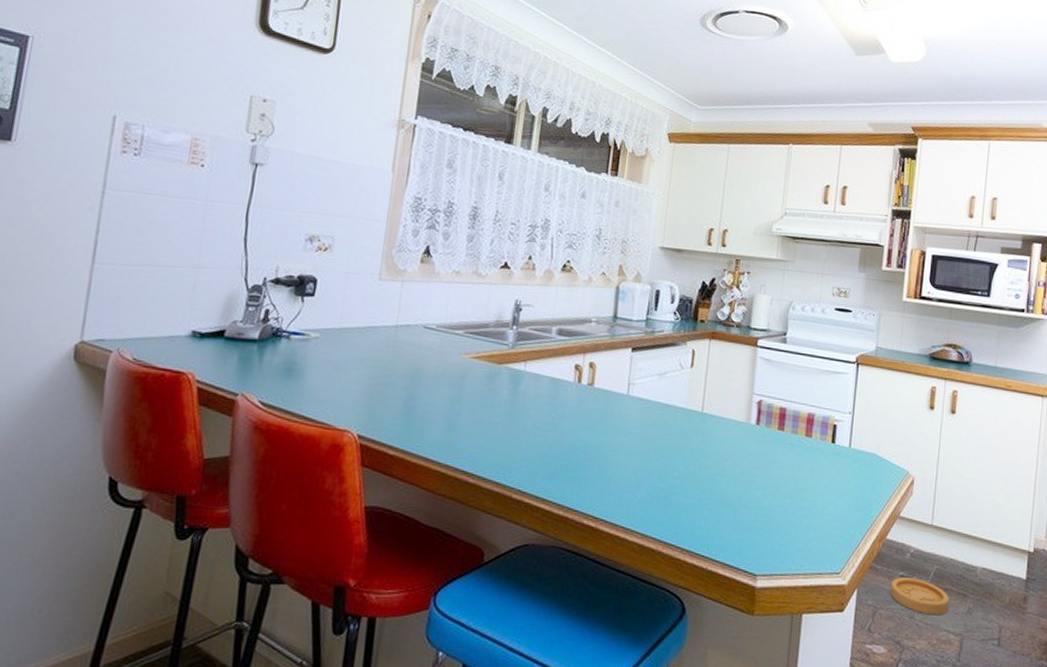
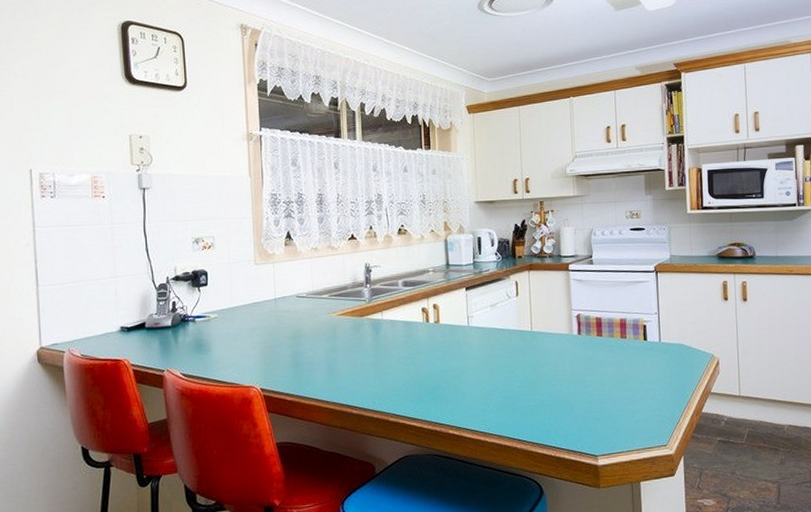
pet bowl: present [890,577,950,616] -> none [711,441,764,470]

